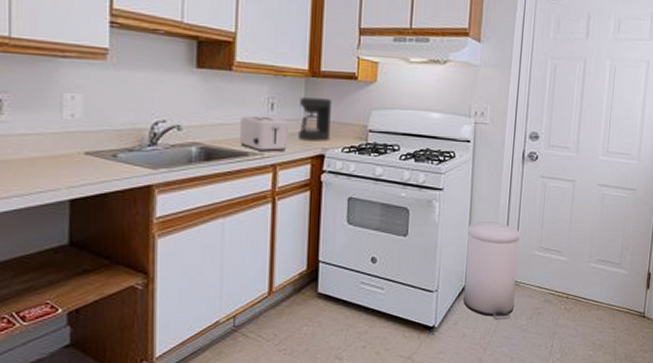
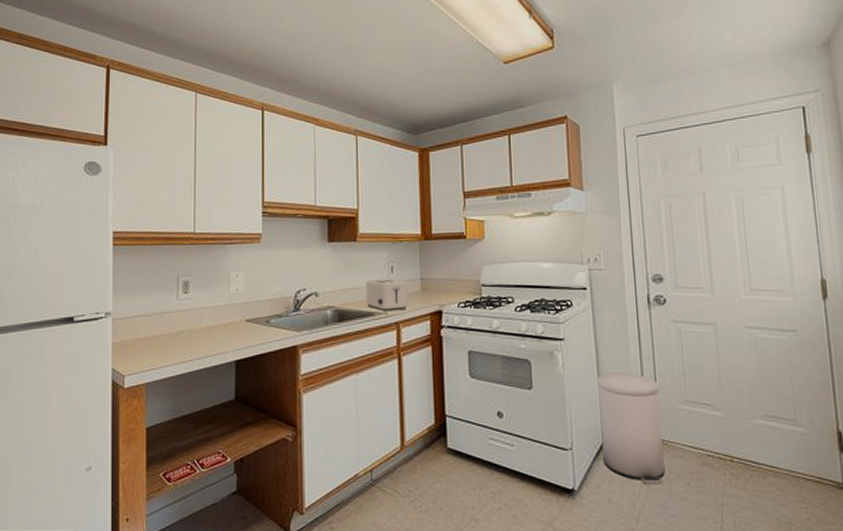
coffee maker: present [298,97,331,143] -> none [416,258,446,300]

